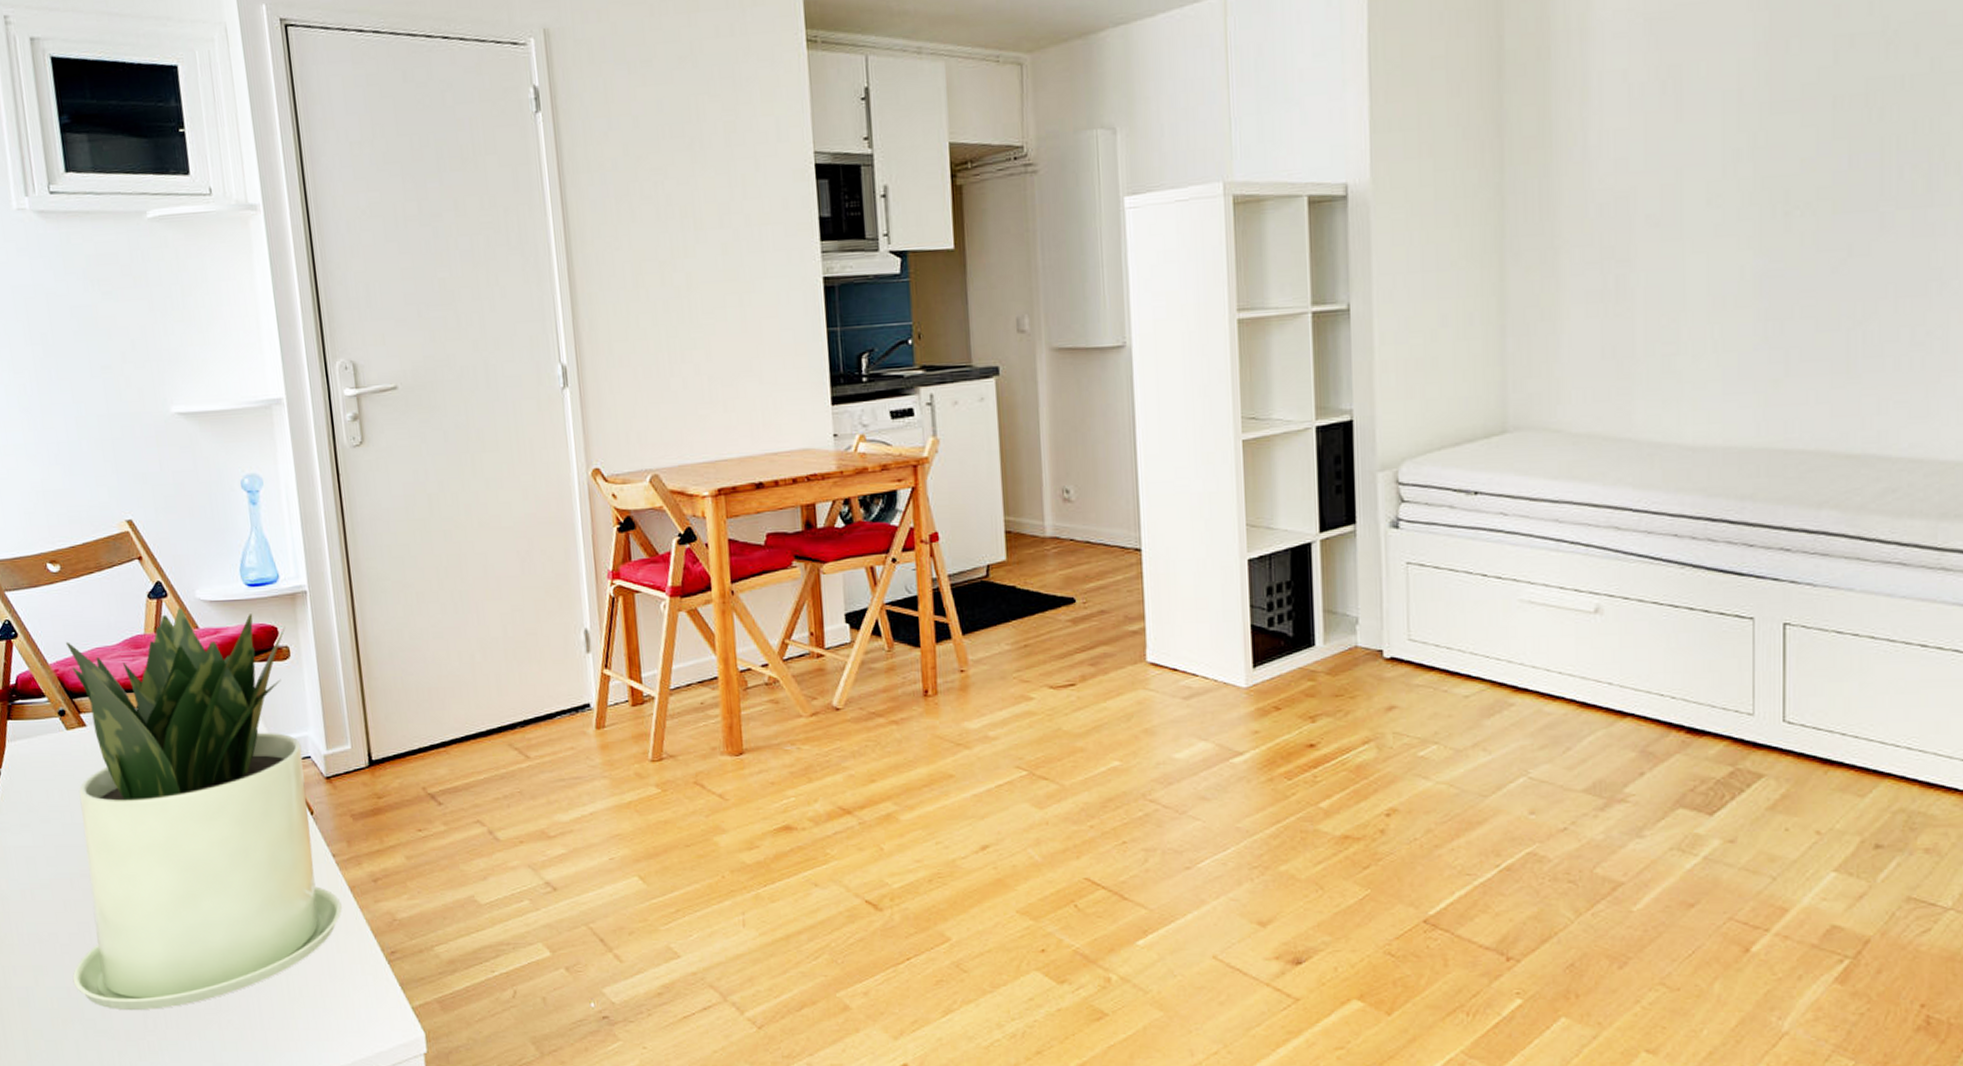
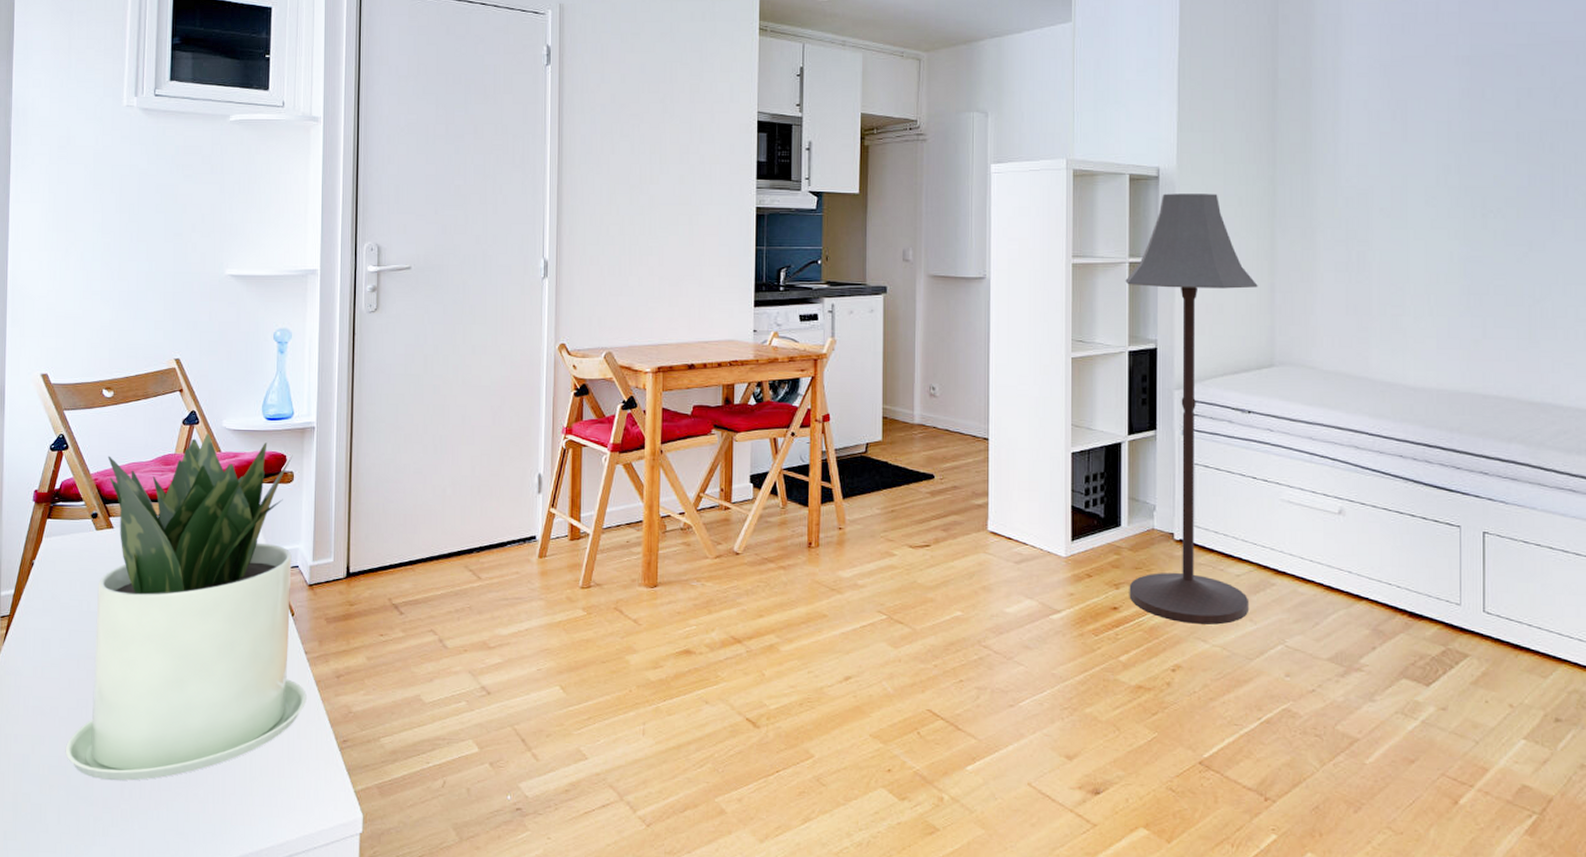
floor lamp: none [1308,212,1483,758] -> present [1125,193,1258,625]

